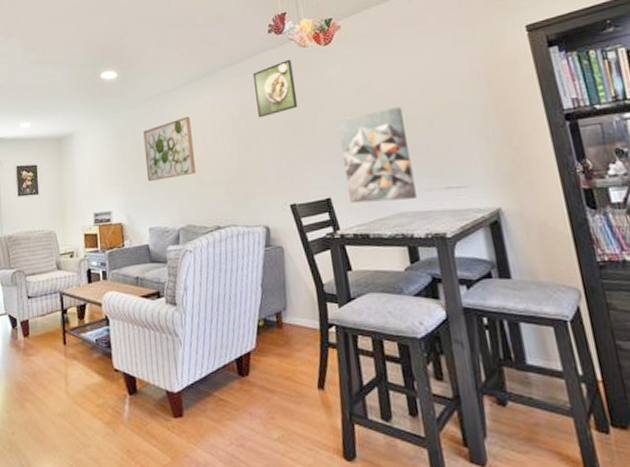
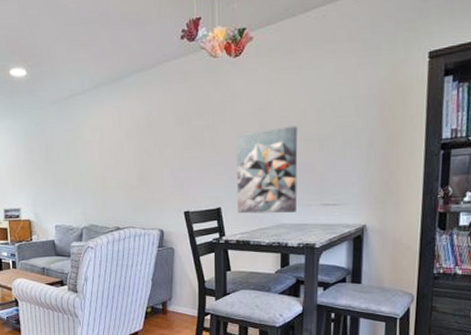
wall art: present [143,116,197,182] -> none [52,121,101,183]
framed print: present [252,59,298,118] -> none [161,69,202,128]

